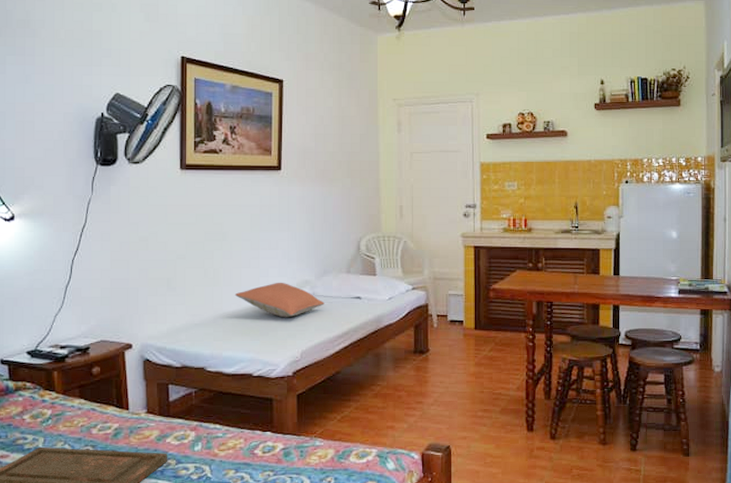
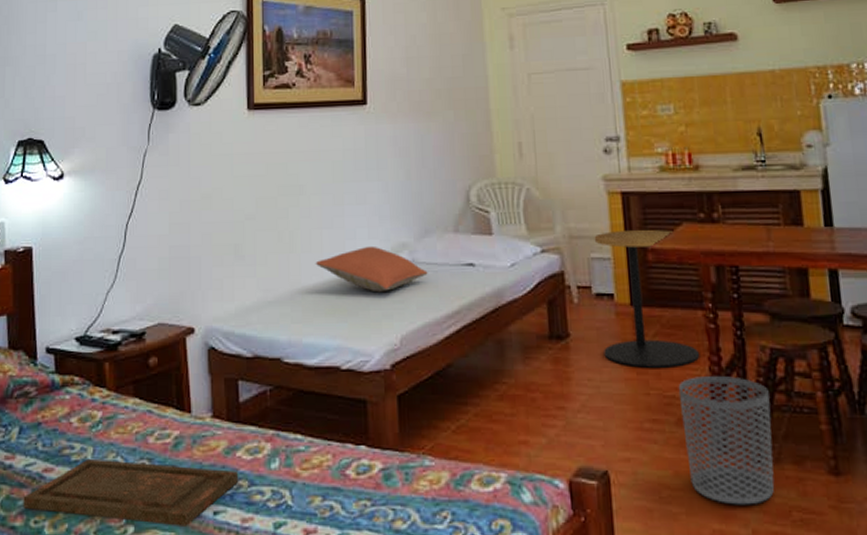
side table: none [452,274,521,374] -> present [594,229,700,368]
waste bin: none [503,379,565,467] -> present [678,376,775,505]

